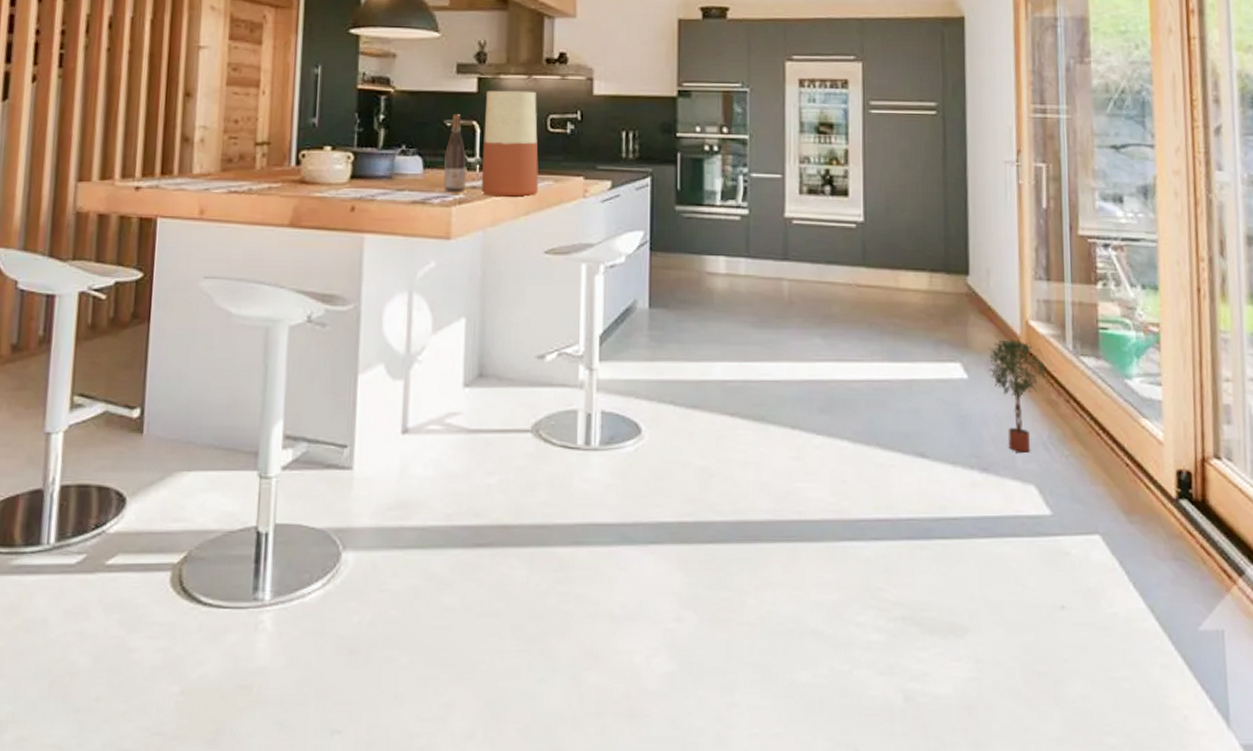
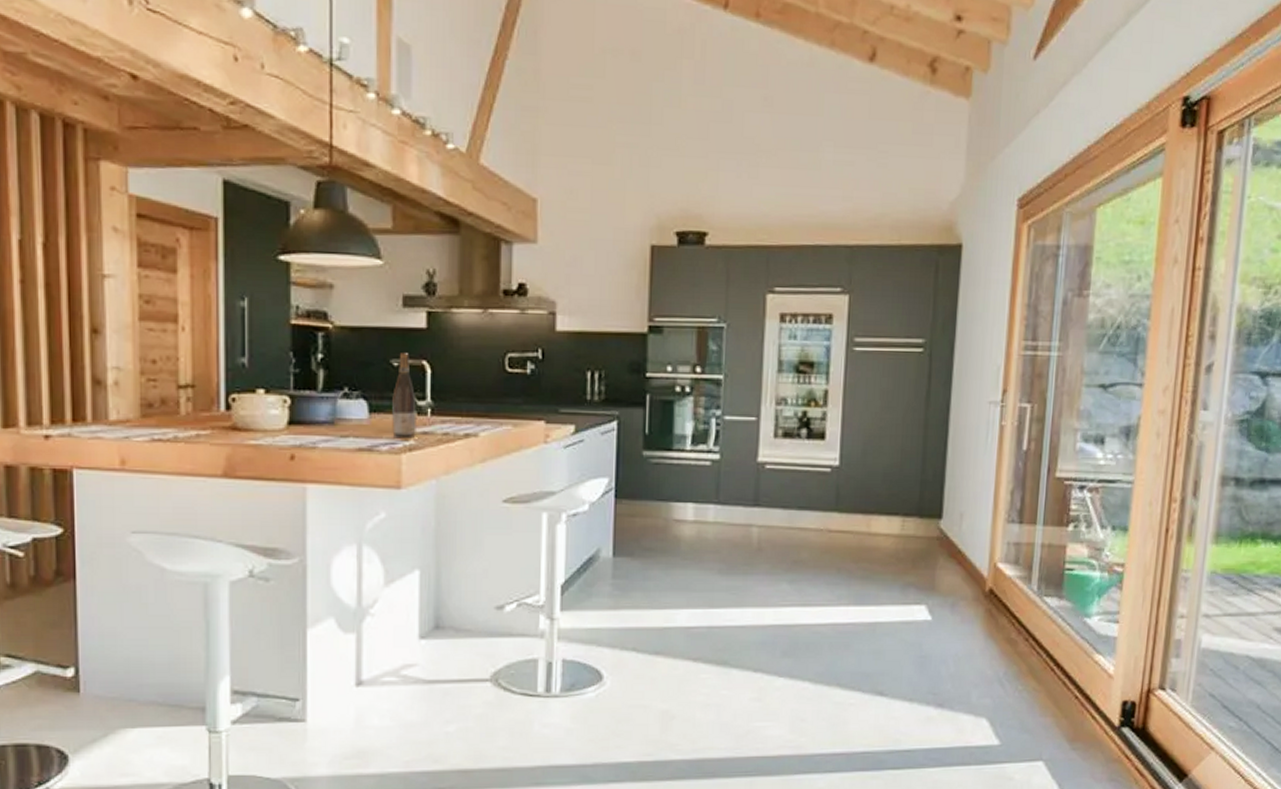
vase: present [481,90,539,197] -> none [433,325,497,443]
potted tree: present [989,339,1047,452] -> none [953,582,1009,688]

